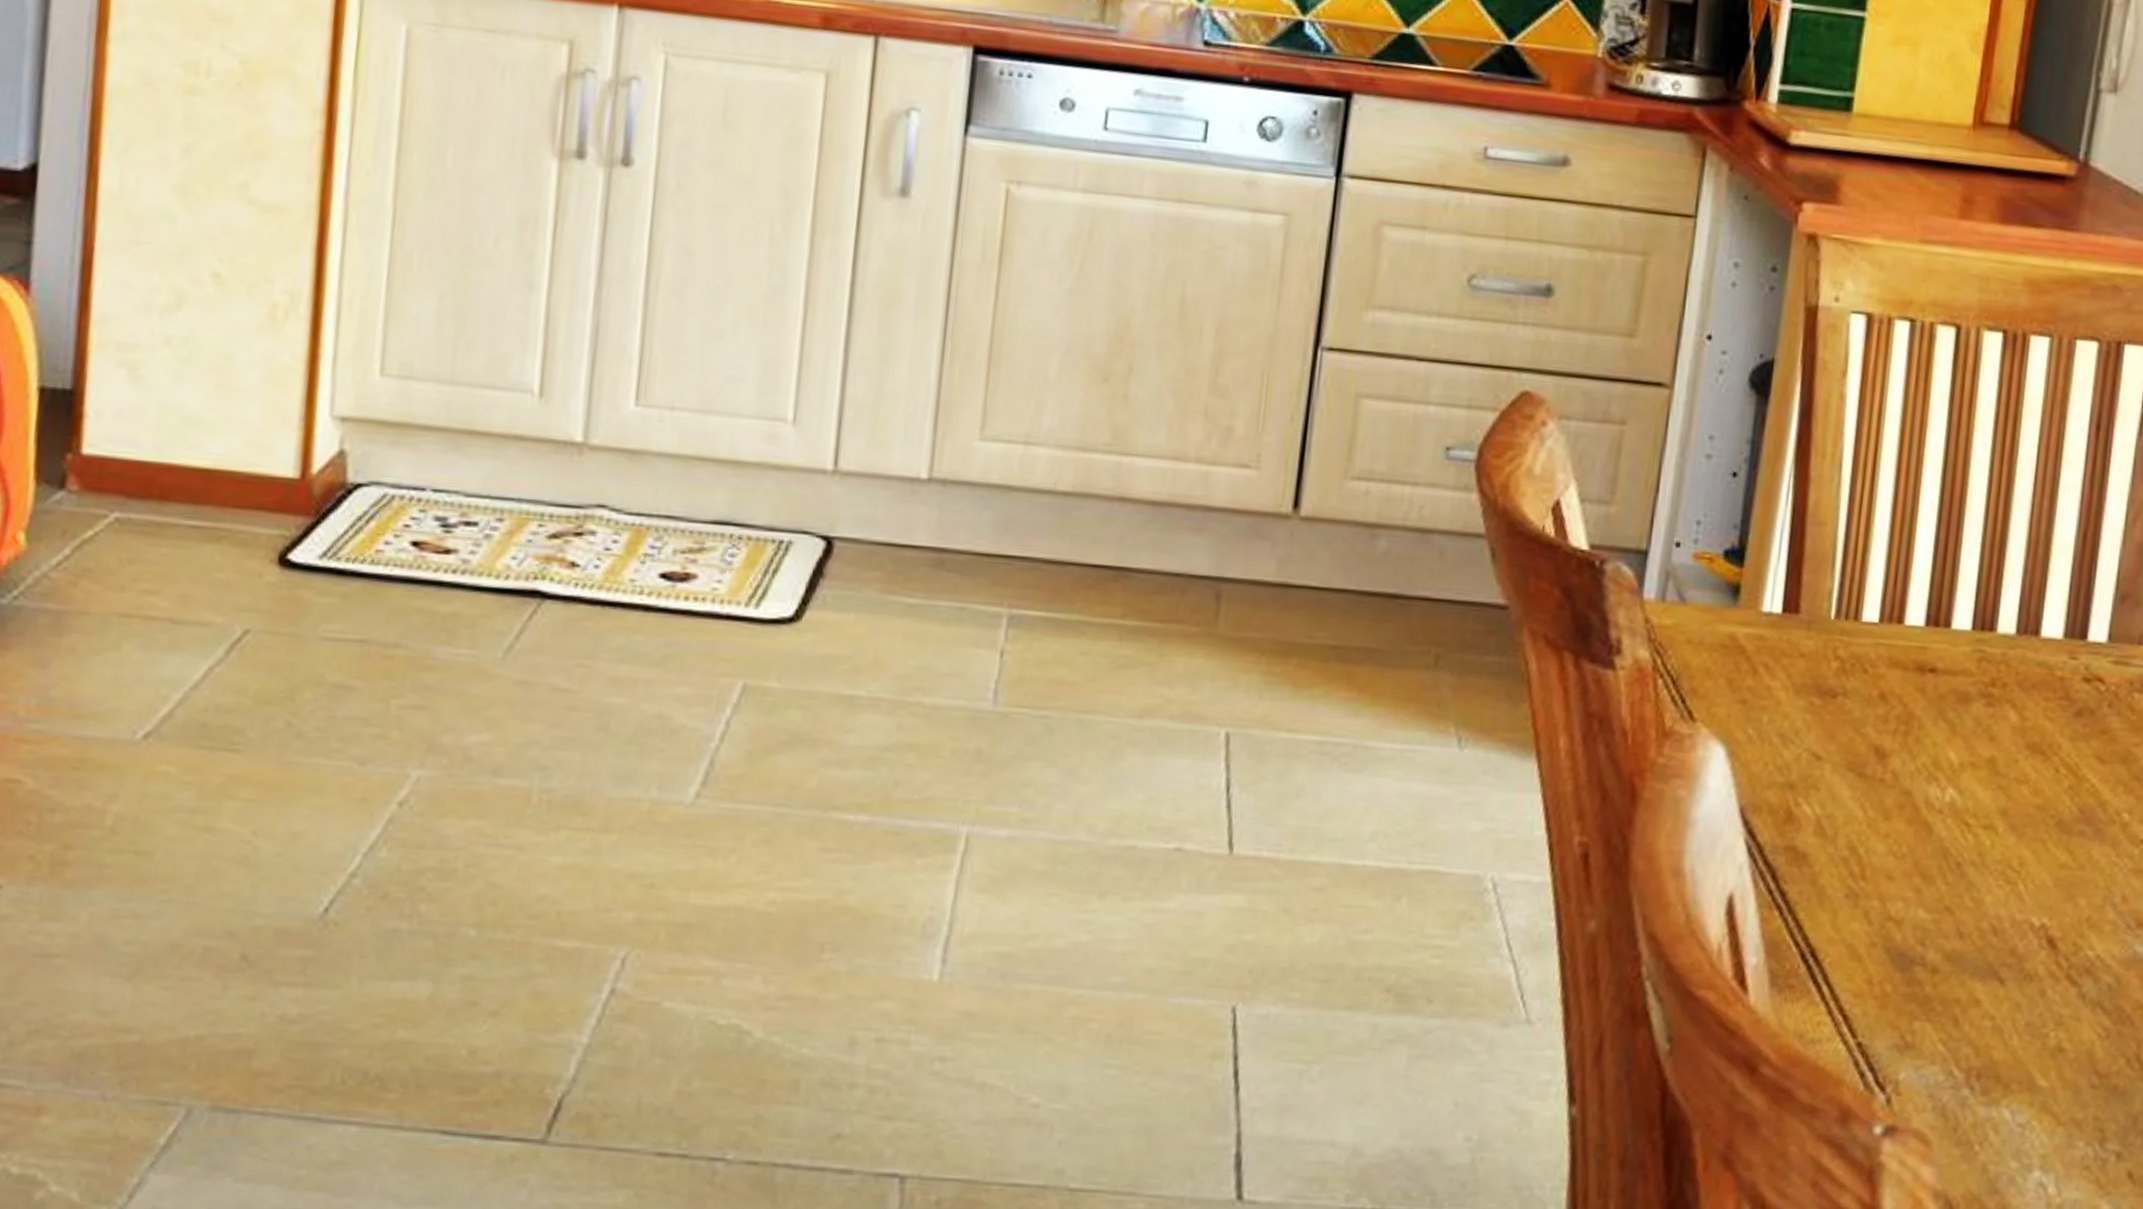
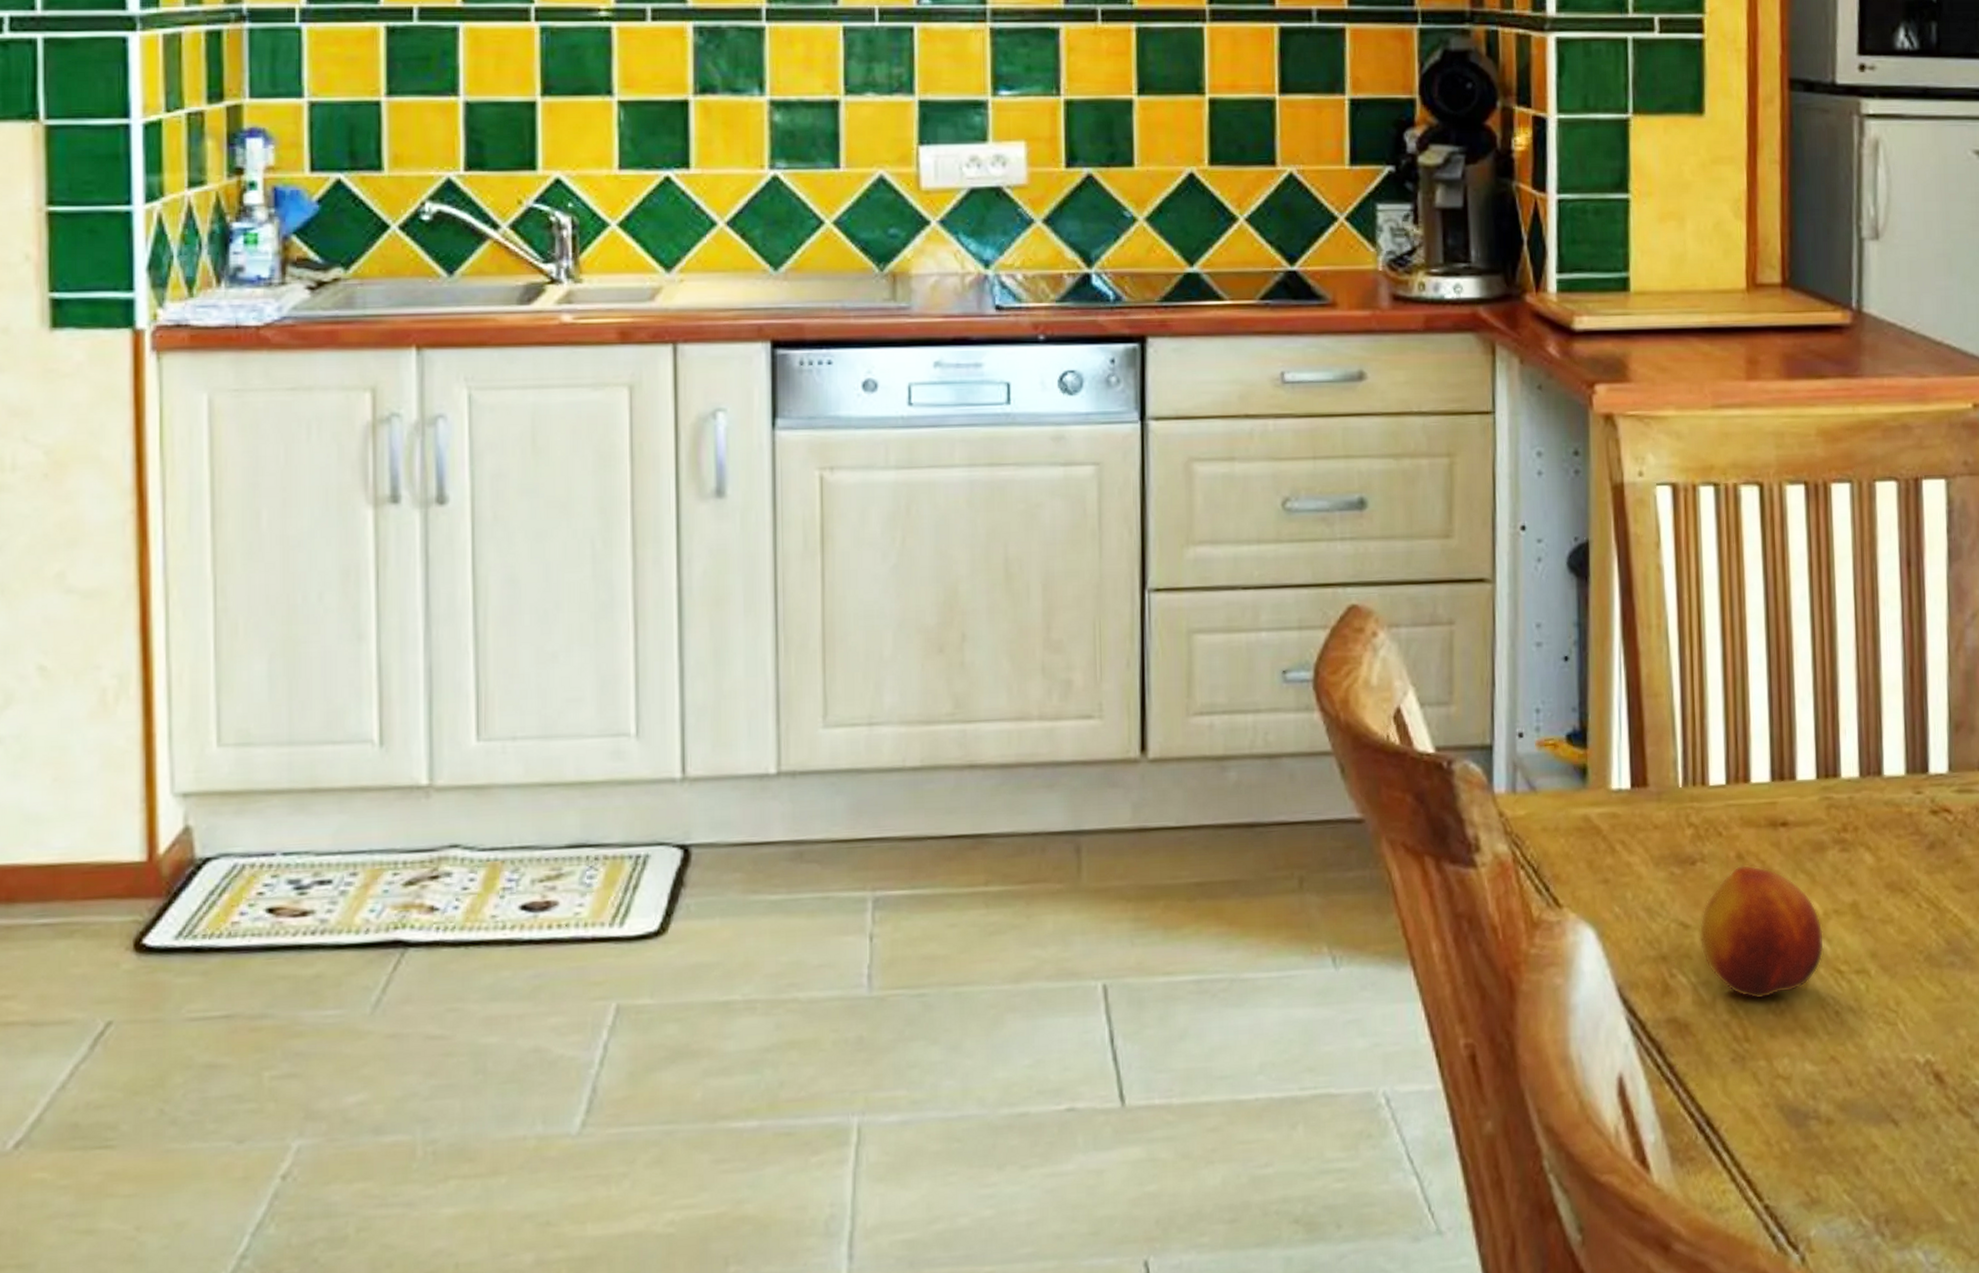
fruit: none [1829,704,1957,840] -> present [1699,864,1825,999]

